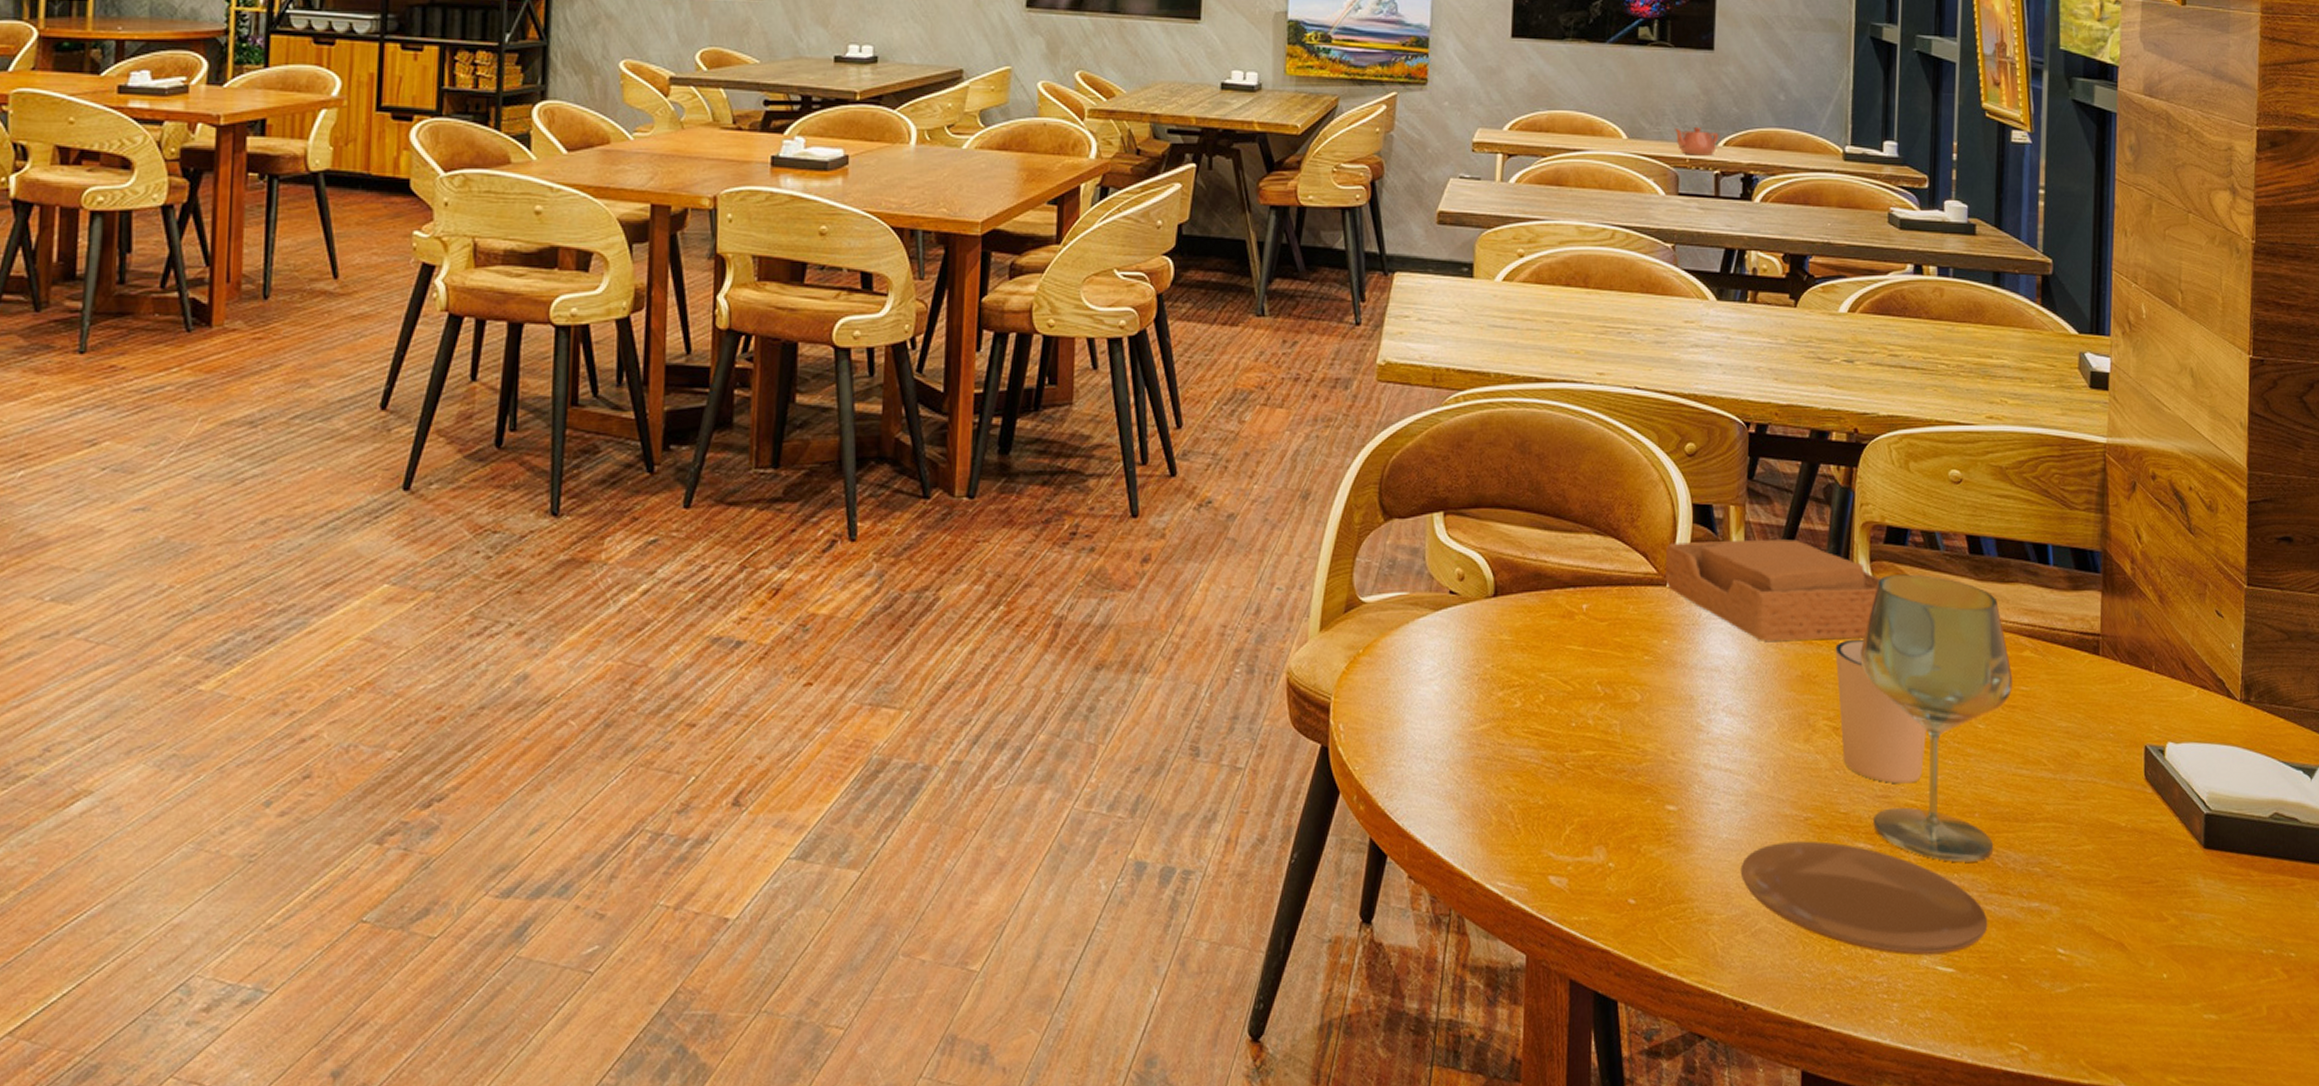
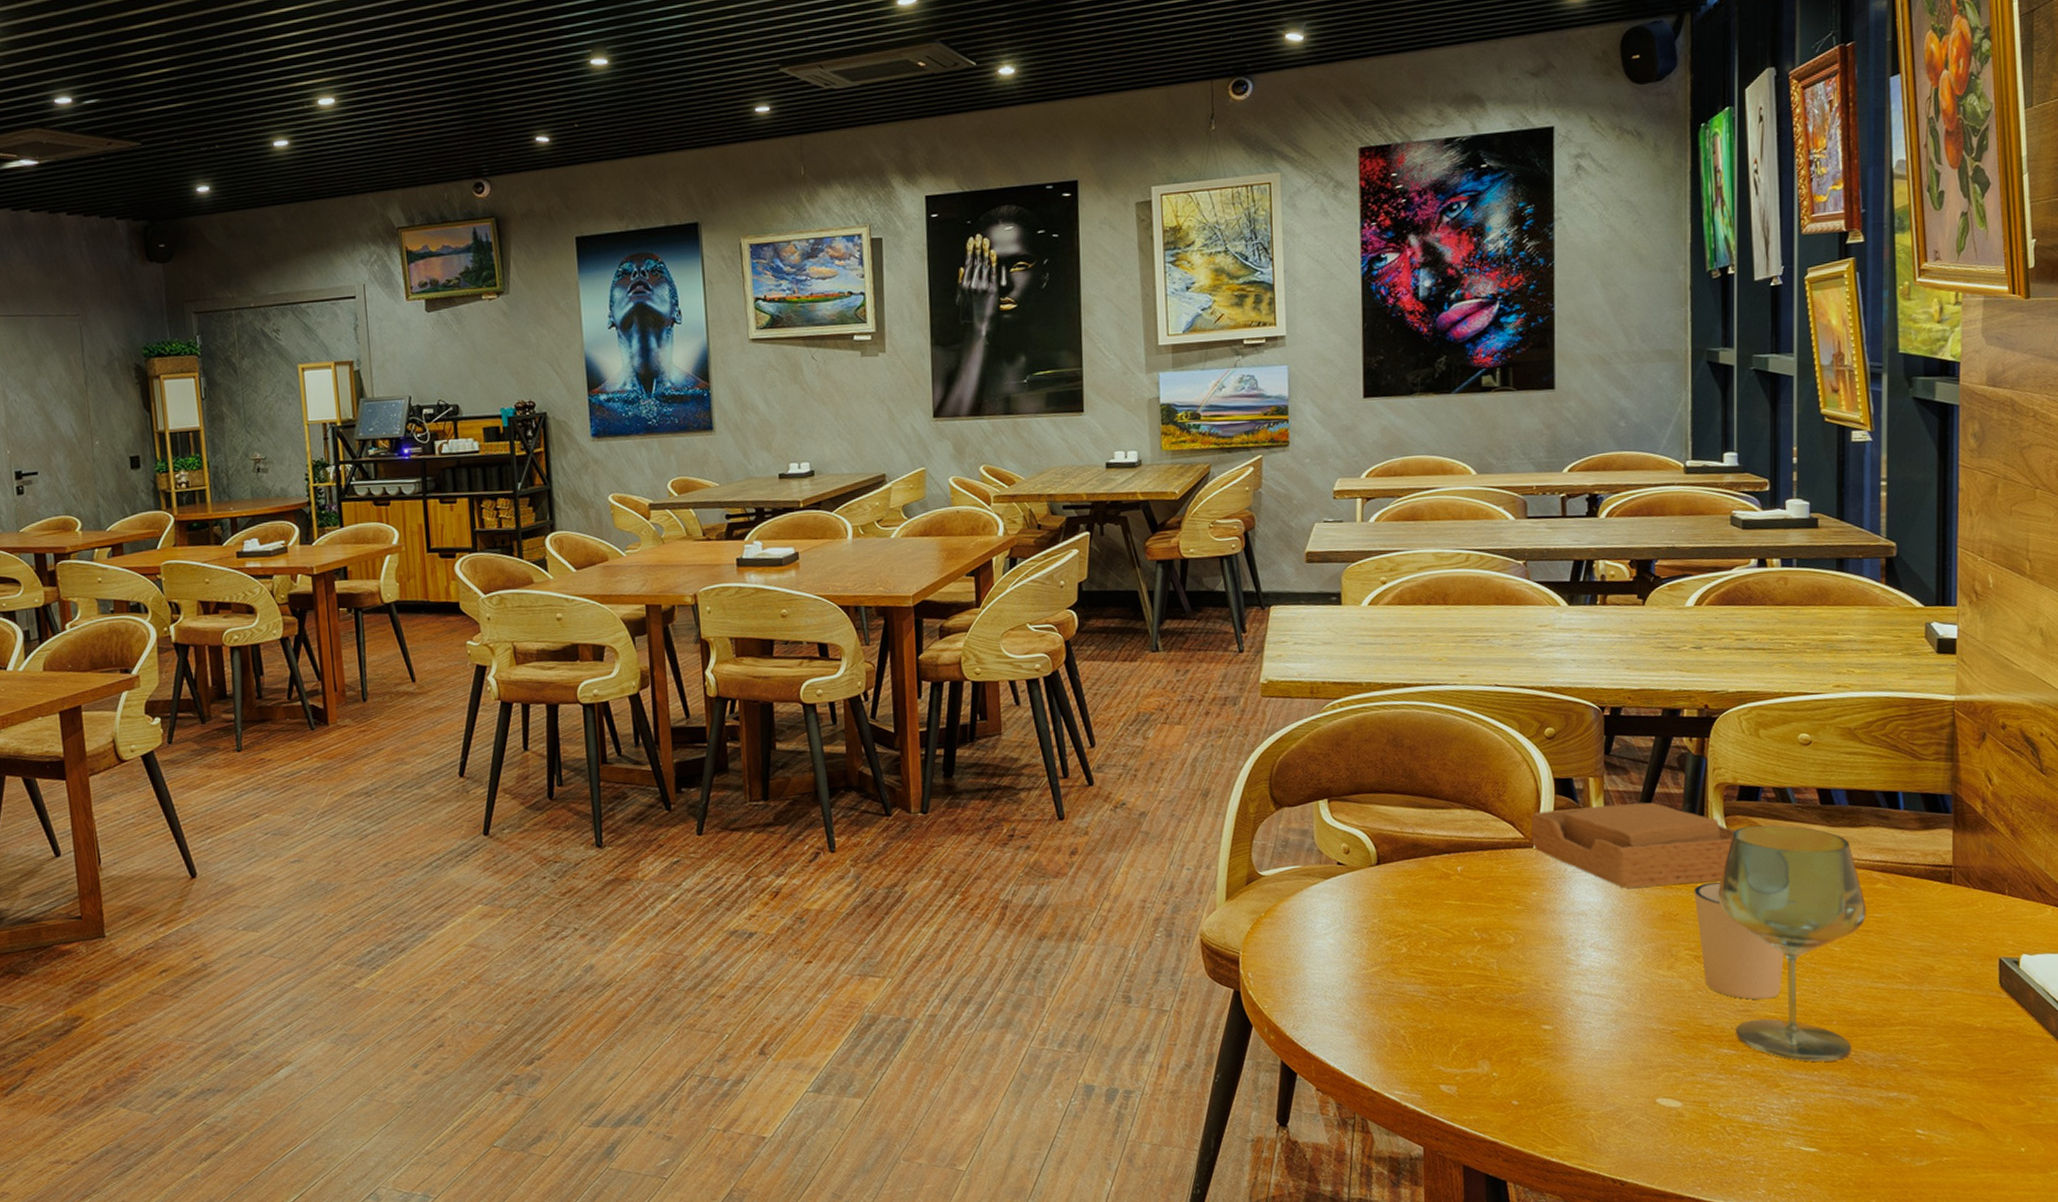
teapot: present [1673,126,1719,156] -> none [1519,457,1563,483]
plate: present [1740,841,1988,956] -> none [1613,1049,1848,1139]

